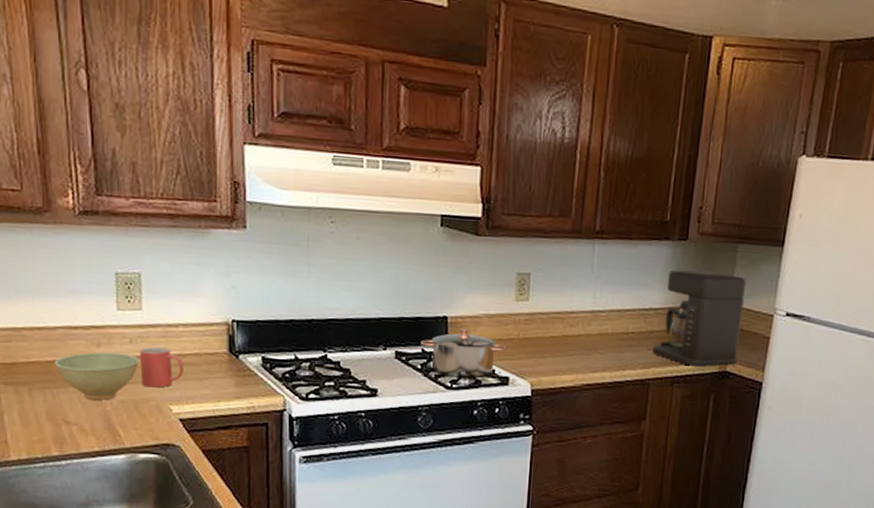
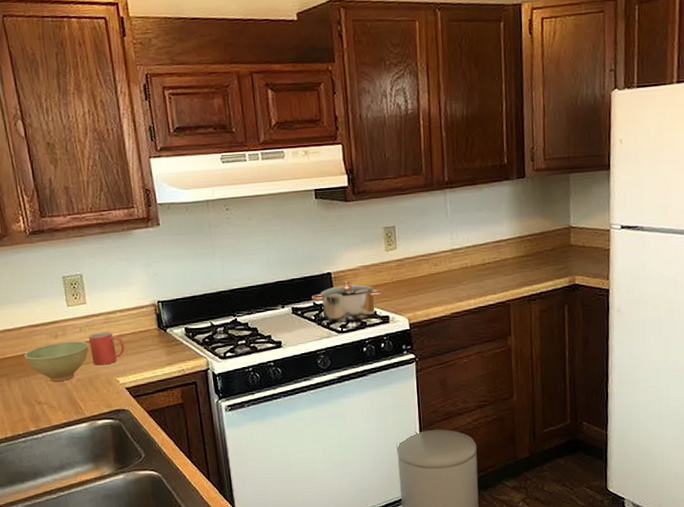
coffee maker: present [652,270,747,368] -> none [508,200,584,285]

